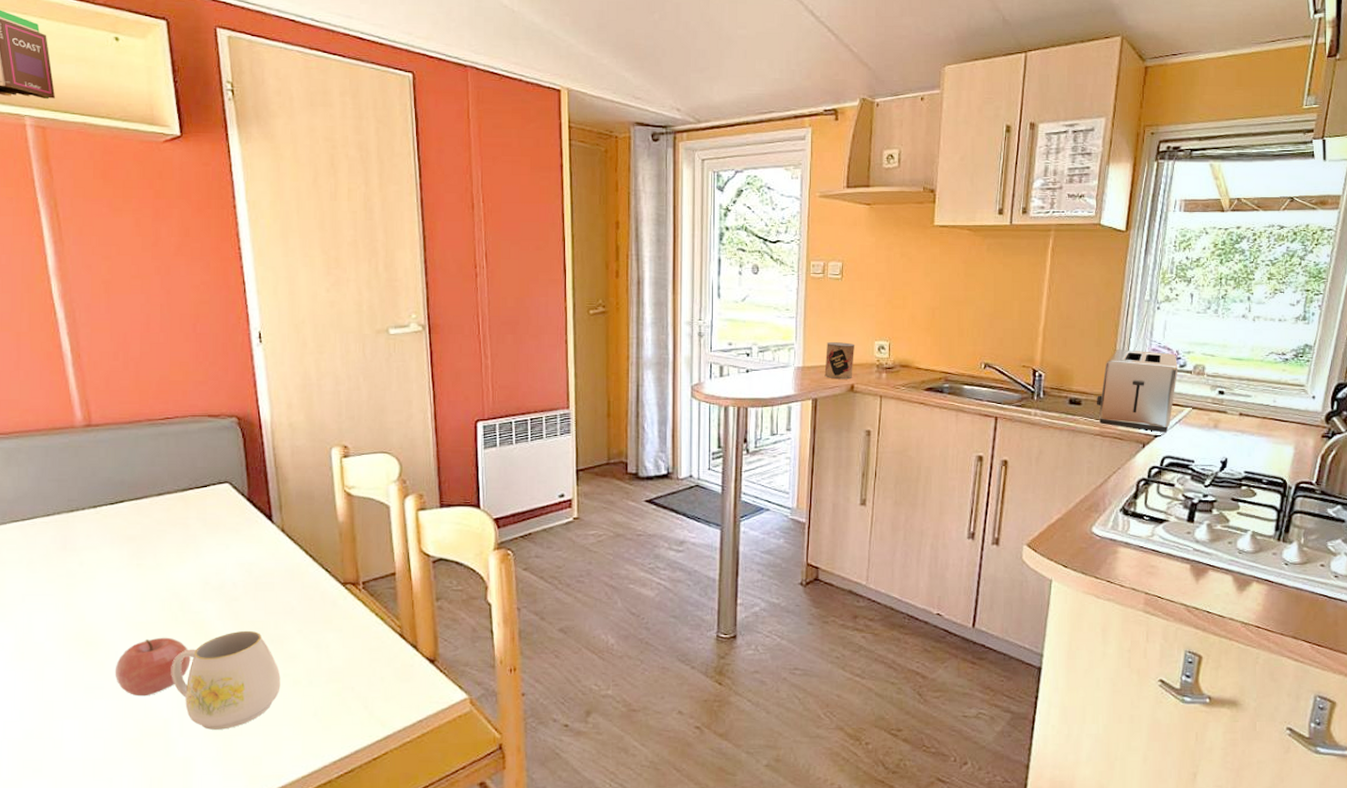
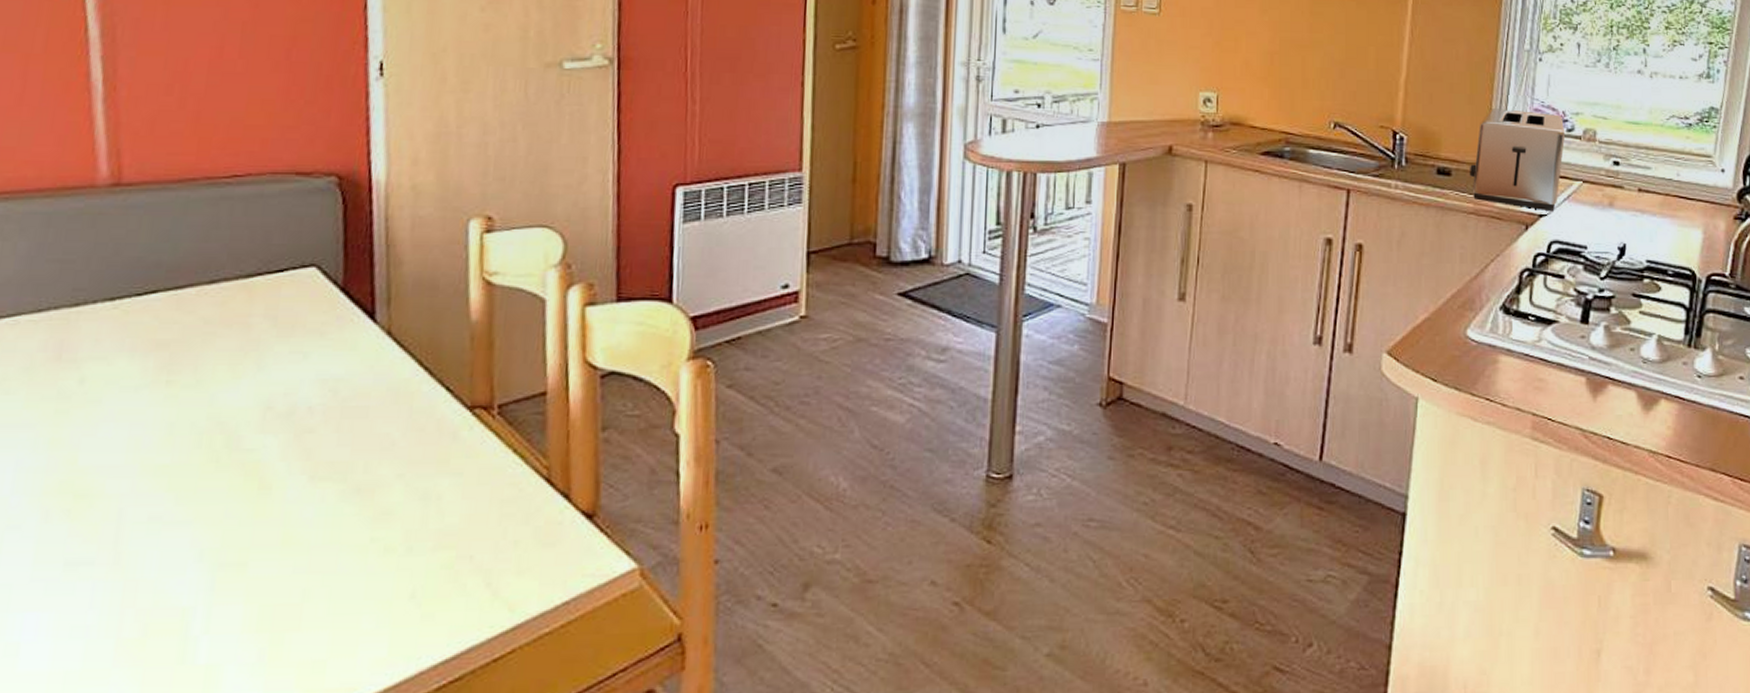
fruit: present [114,637,191,697] -> none [113,486,234,575]
mug: present [172,630,281,730] -> none [201,475,366,623]
tin can: present [824,342,854,379] -> none [1135,92,1174,139]

